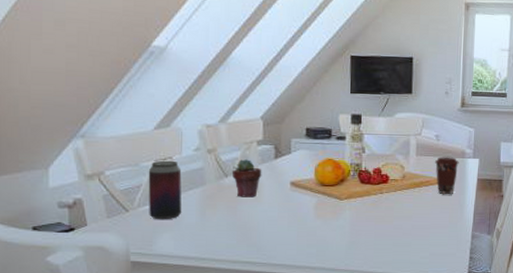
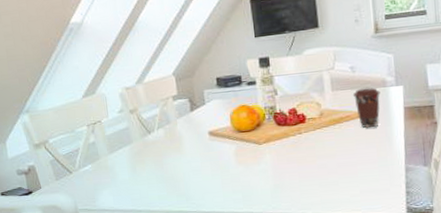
beverage can: present [148,160,182,220] -> none [83,124,116,179]
potted succulent: present [231,159,262,197] -> none [153,115,181,151]

